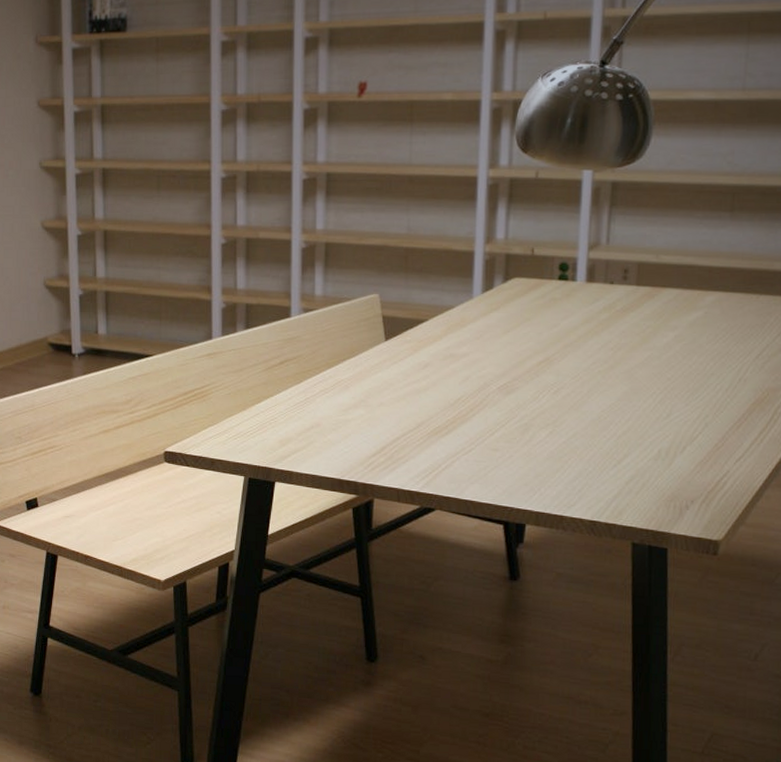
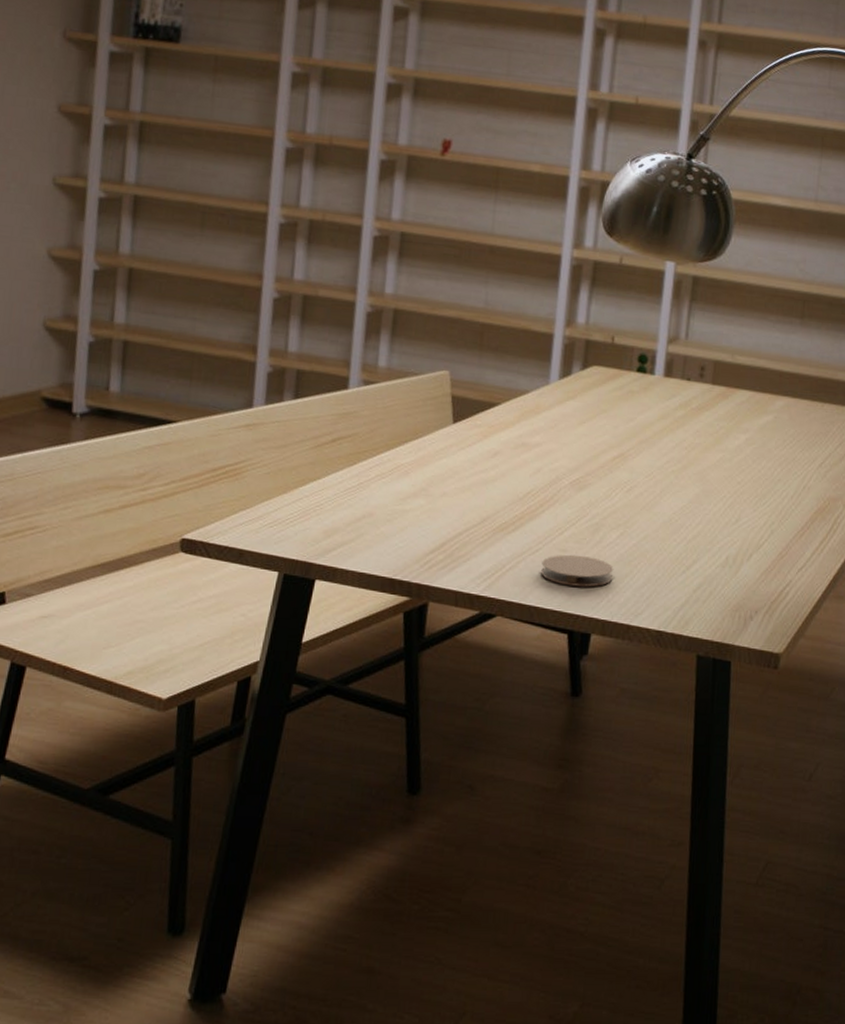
coaster: none [475,453,545,482] -> present [541,554,614,587]

